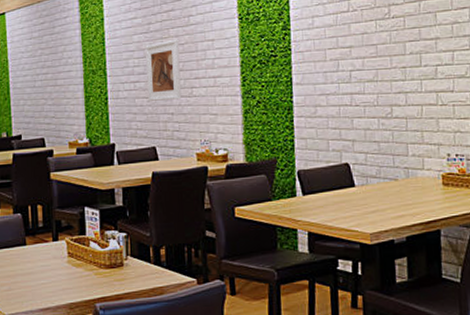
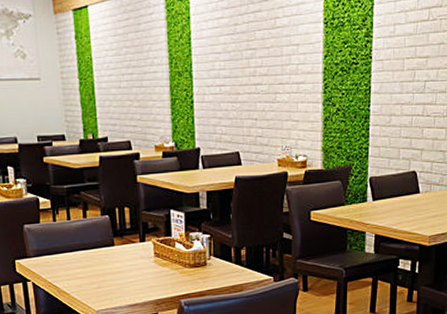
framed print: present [145,39,182,101] -> none [232,42,266,106]

